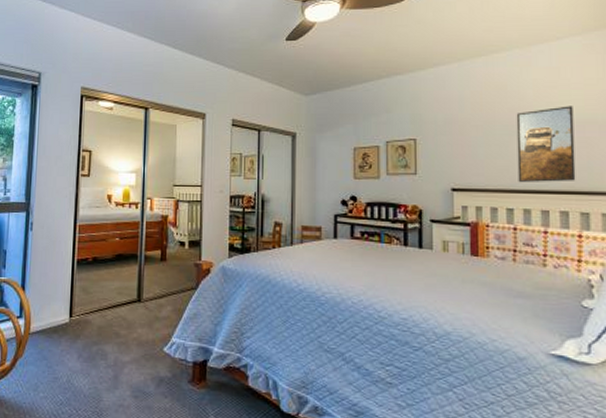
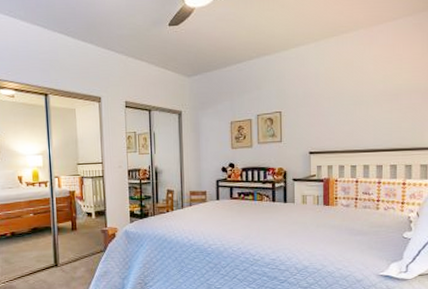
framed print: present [516,106,576,183] -> none [360,77,403,144]

